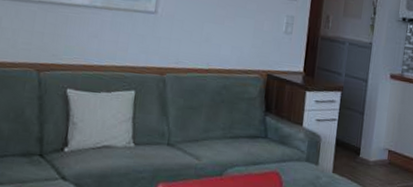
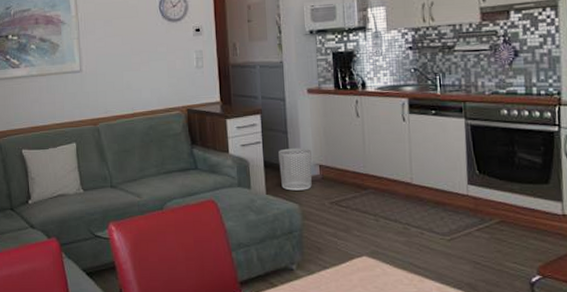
waste bin: none [349,129,383,173] -> present [278,148,312,191]

